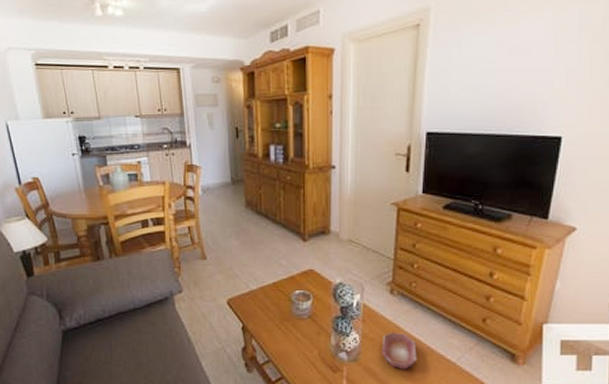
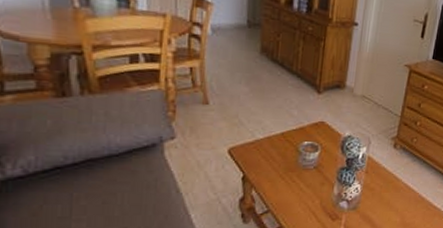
bowl: present [382,332,417,370] -> none [379,182,410,216]

